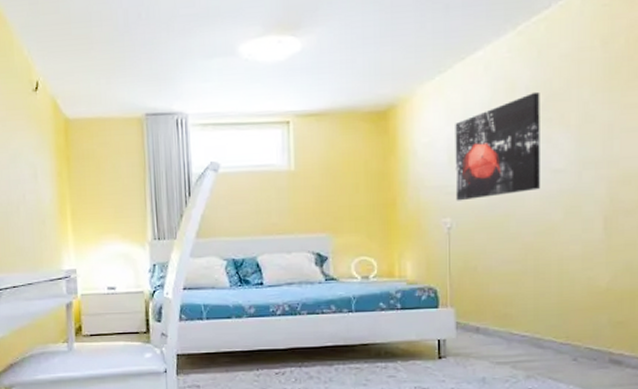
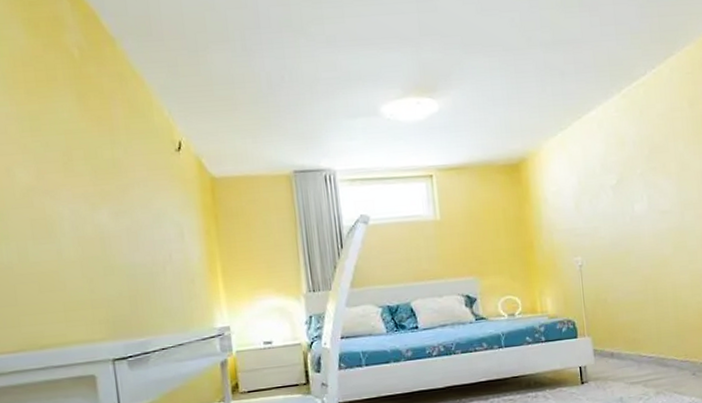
wall art: present [455,91,540,201] -> none [578,145,652,242]

